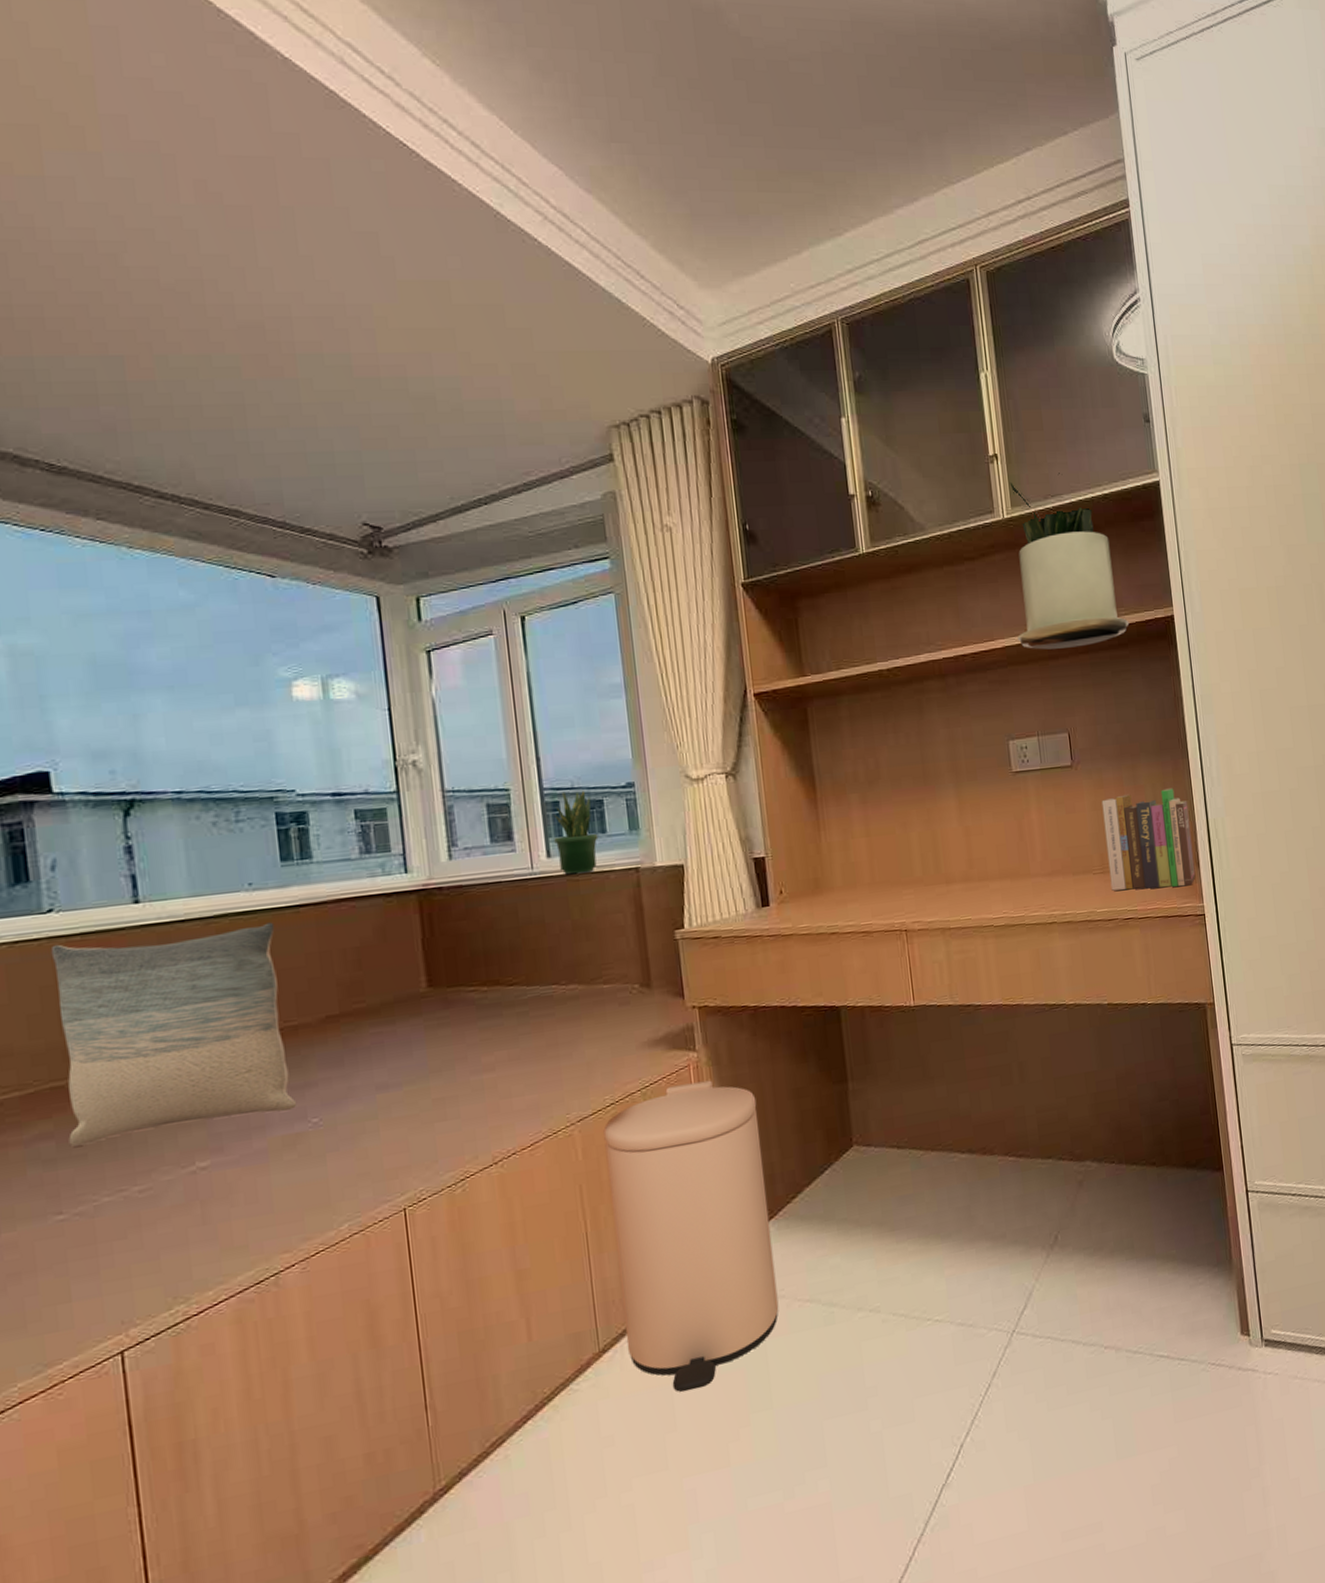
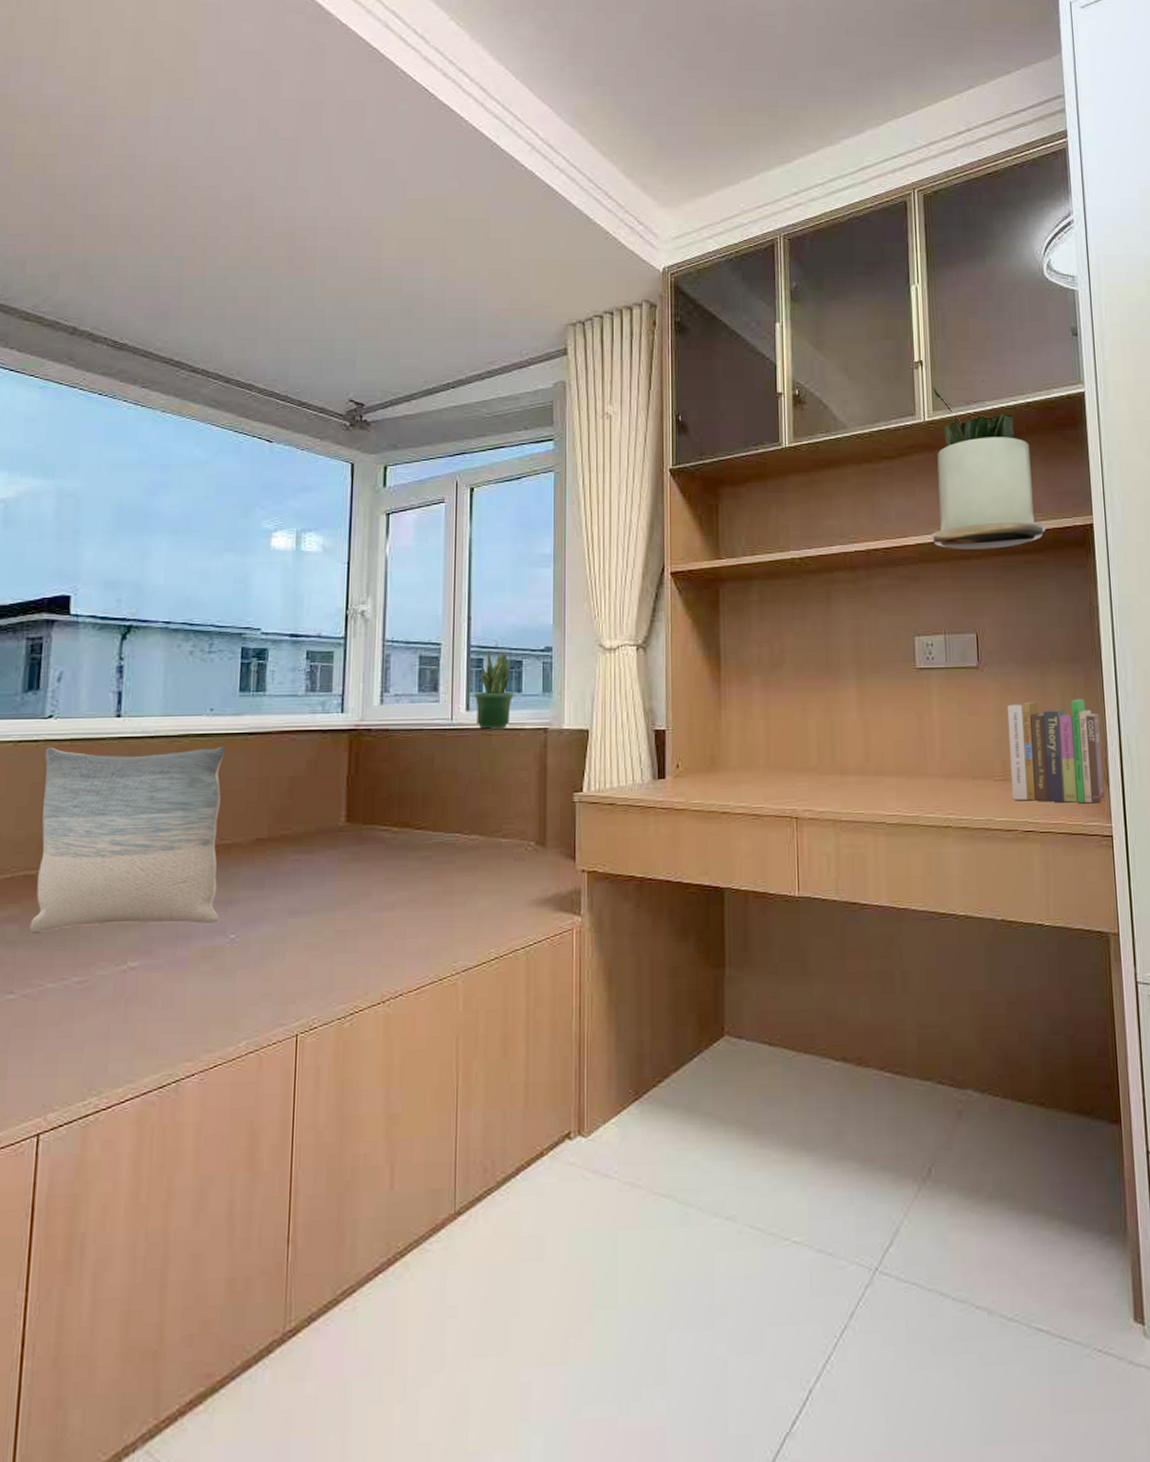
pedal bin: present [603,1080,779,1393] -> none [481,947,634,1273]

